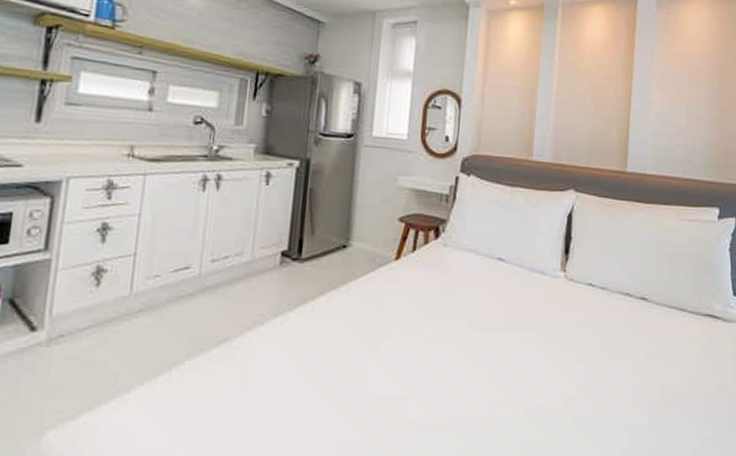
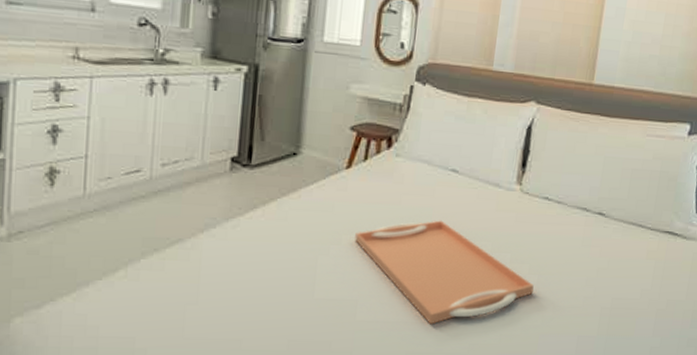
serving tray: none [404,310,584,421] -> present [355,220,534,325]

